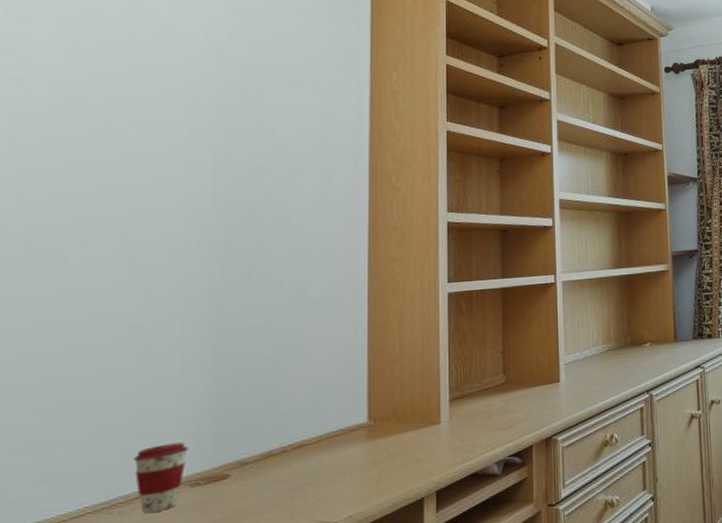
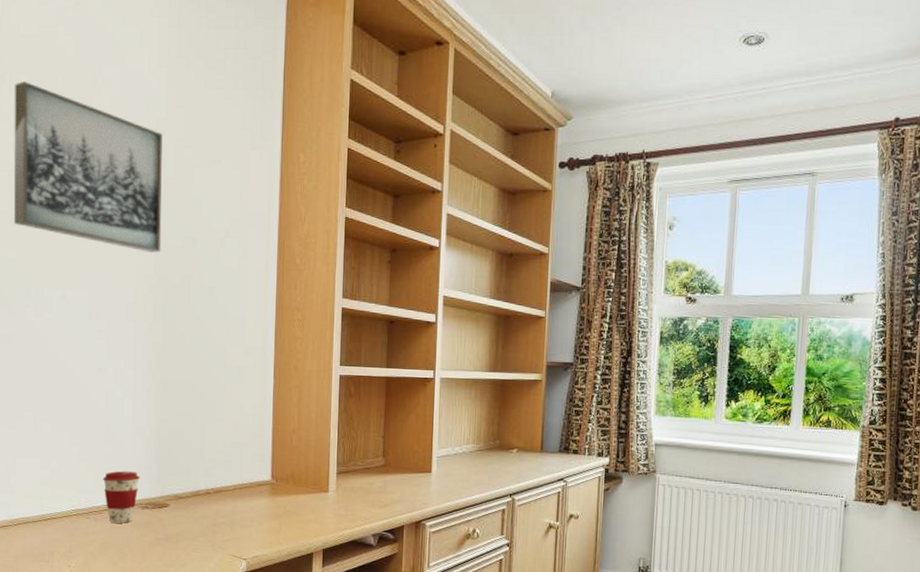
wall art: none [14,10,224,185] -> present [13,80,163,253]

